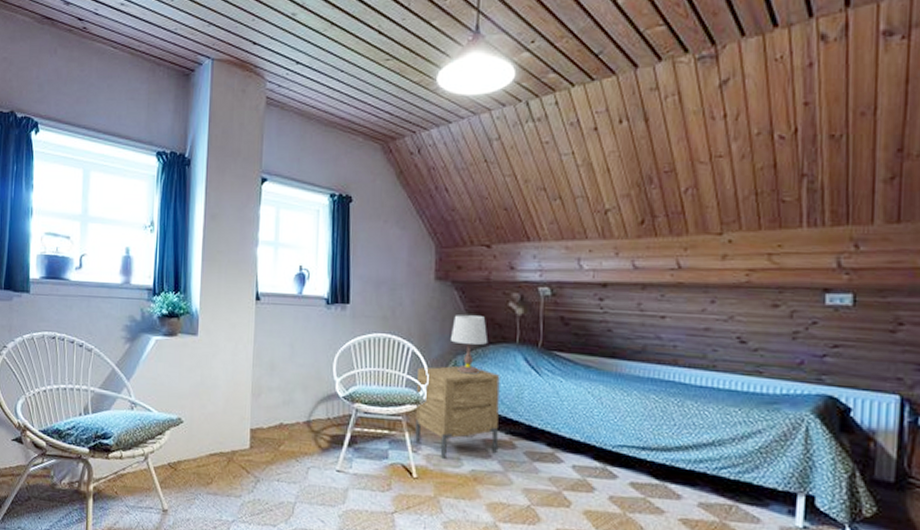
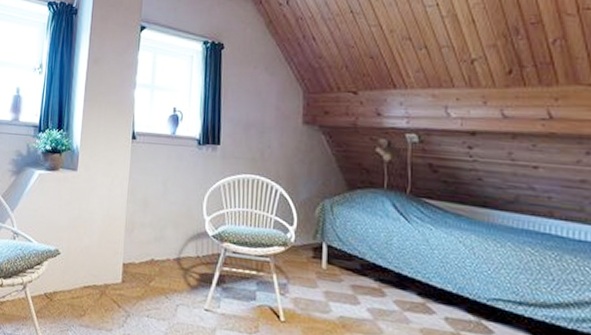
nightstand: present [415,365,500,460] -> none [283,209,368,305]
table lamp: present [450,314,488,374] -> none [317,158,356,218]

